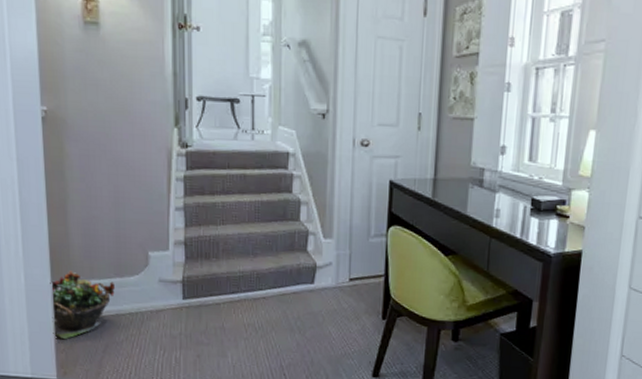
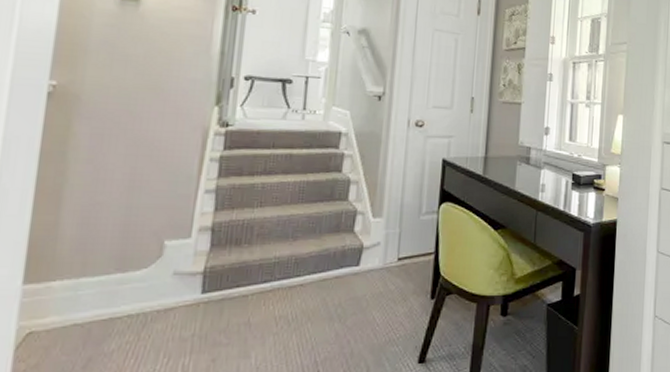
potted plant: present [50,271,116,340] -> none [12,268,114,357]

